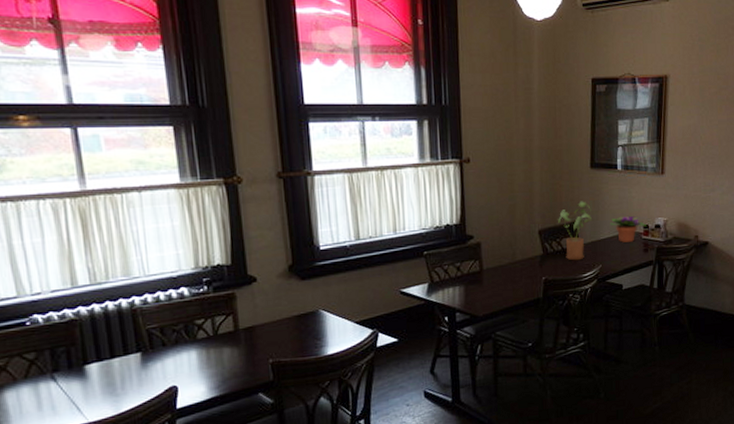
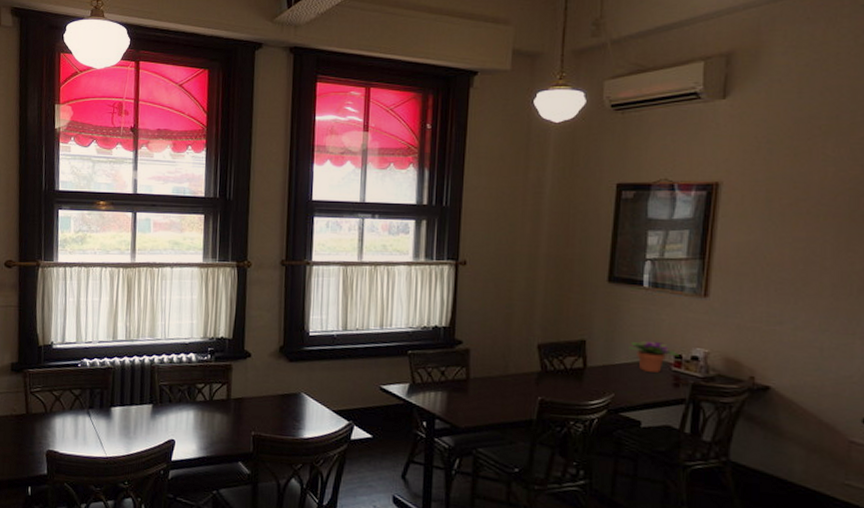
house plant: present [558,201,593,261] -> none [562,317,606,385]

